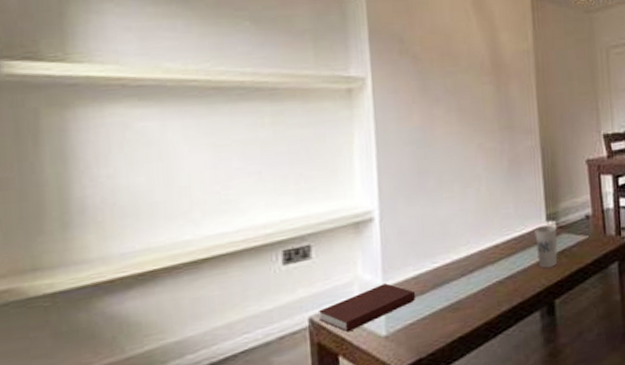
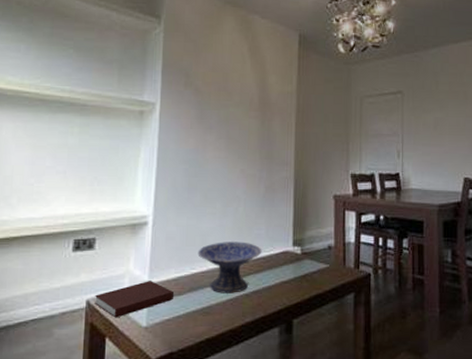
decorative bowl: none [438,224,513,285] -> present [197,242,262,294]
cup: present [534,225,558,269] -> none [281,250,301,289]

